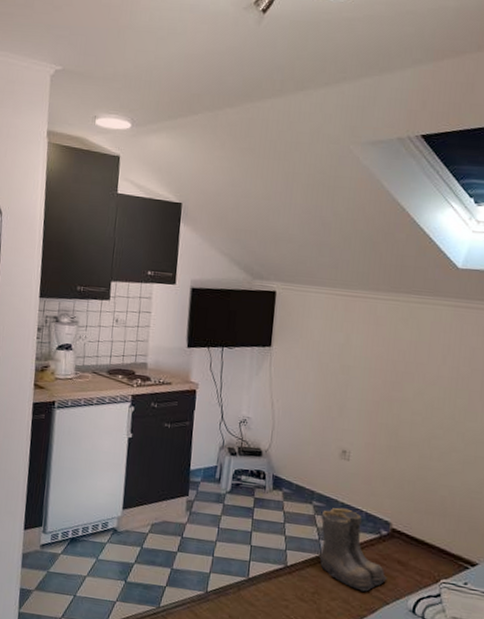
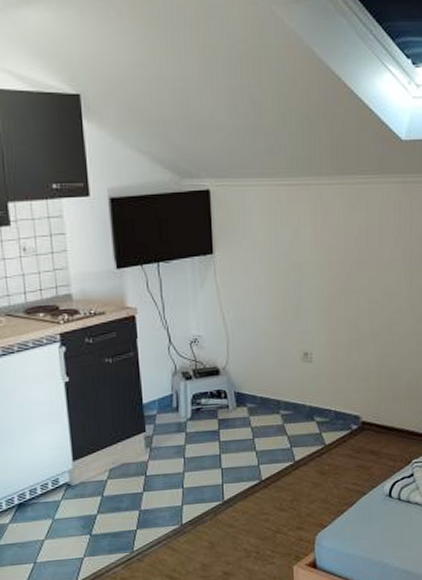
boots: present [319,507,388,592] -> none [290,411,363,488]

